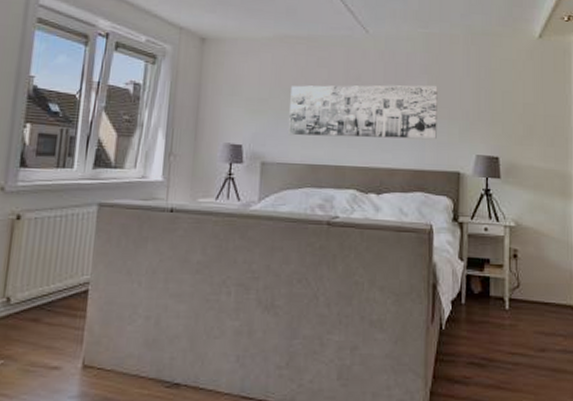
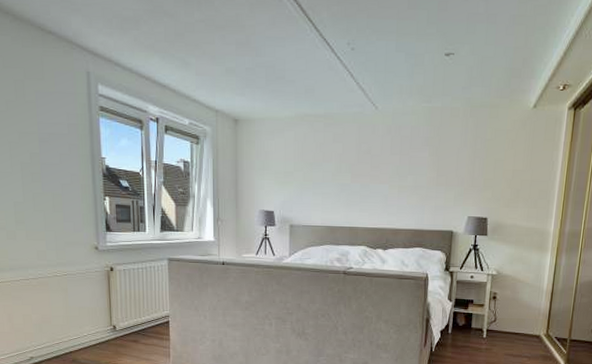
wall art: present [288,85,438,140] -> none [311,155,438,204]

